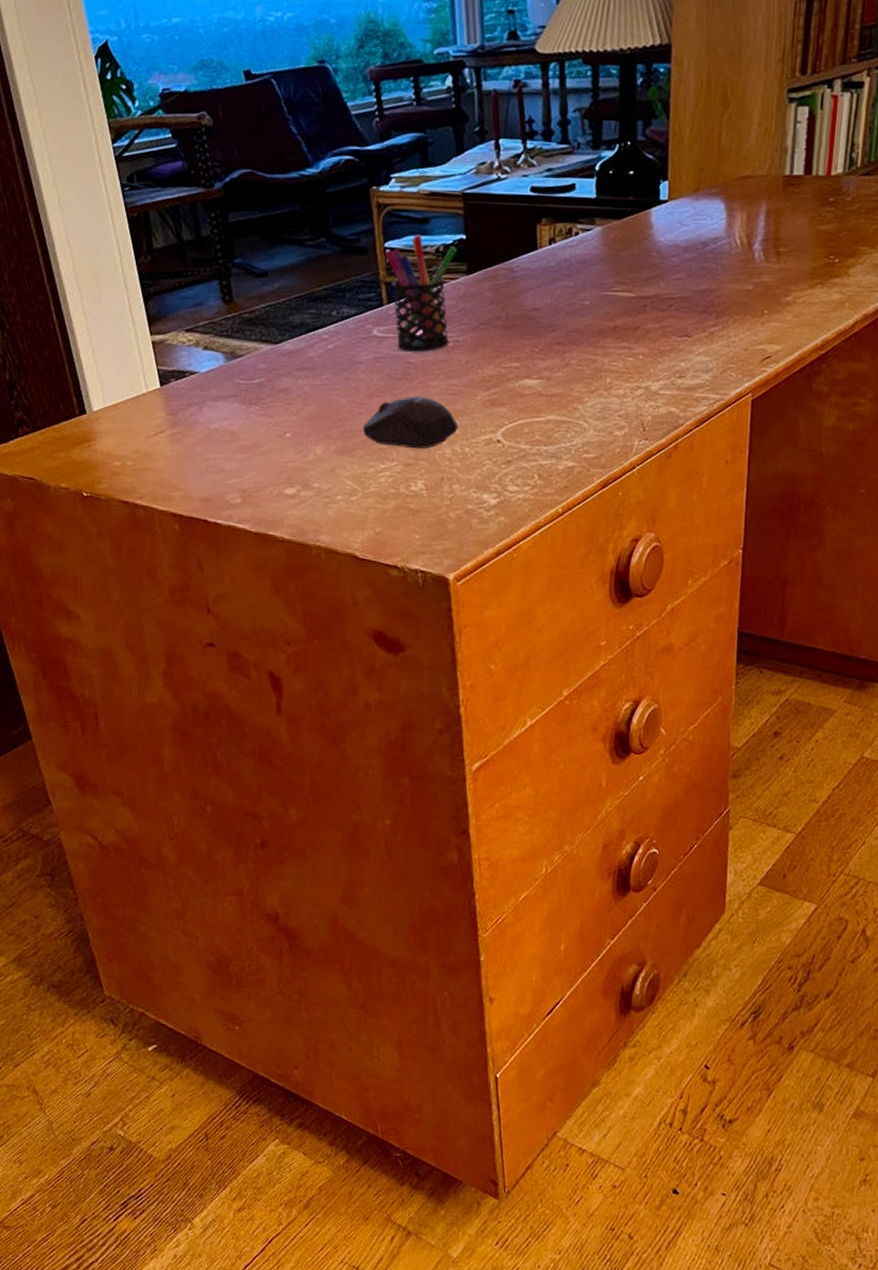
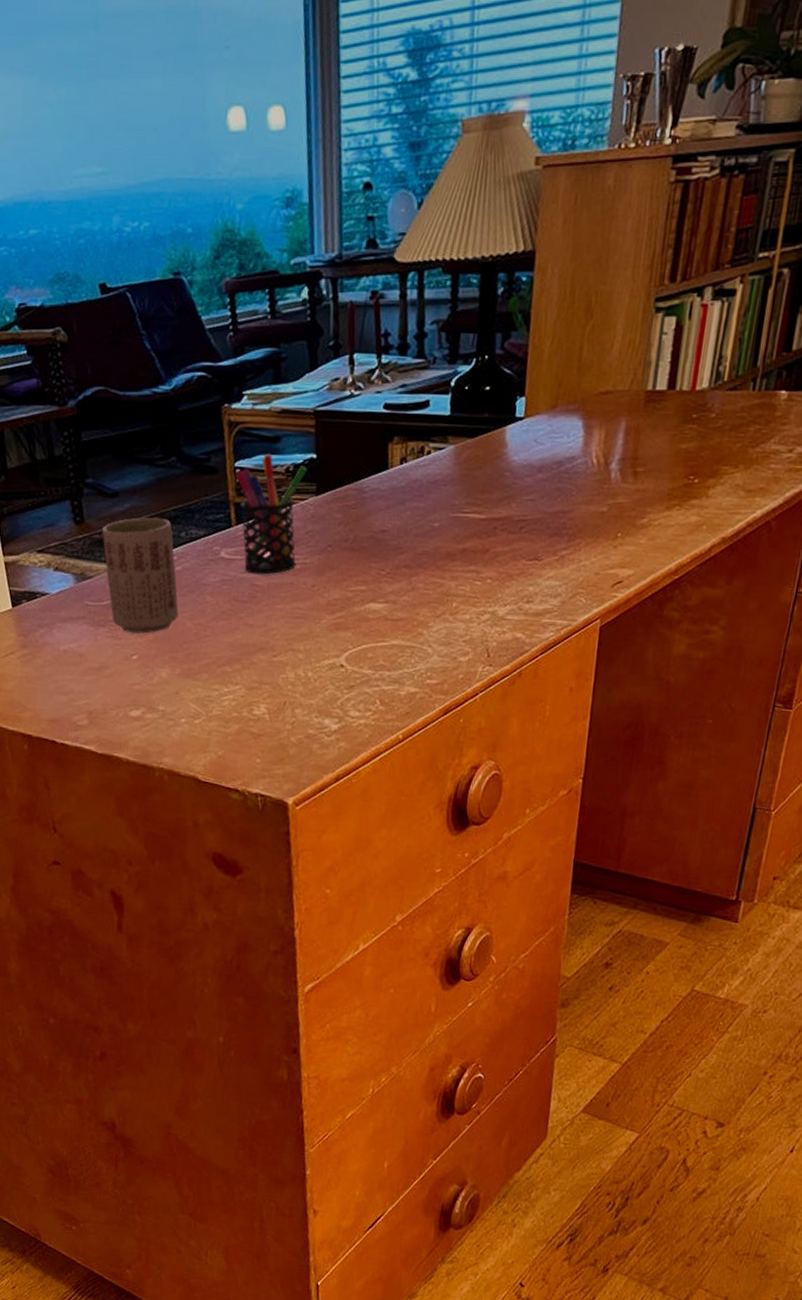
cup: none [252,296,332,412] -> present [102,517,179,634]
computer mouse: present [363,396,458,449] -> none [208,619,303,673]

